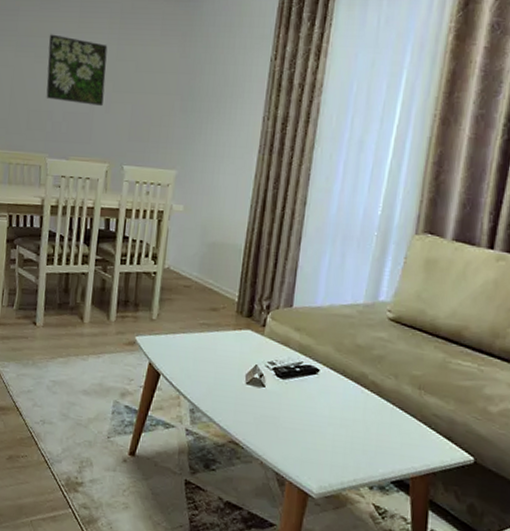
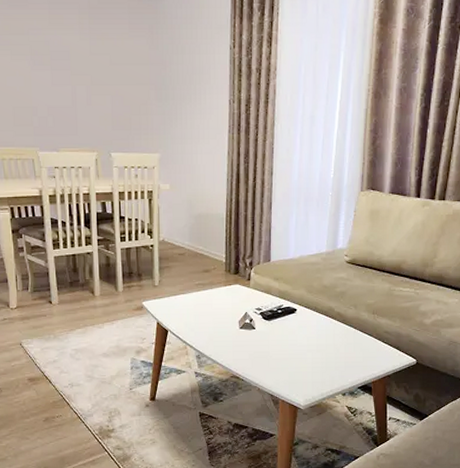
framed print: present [46,34,108,107] -> none [22,31,84,100]

